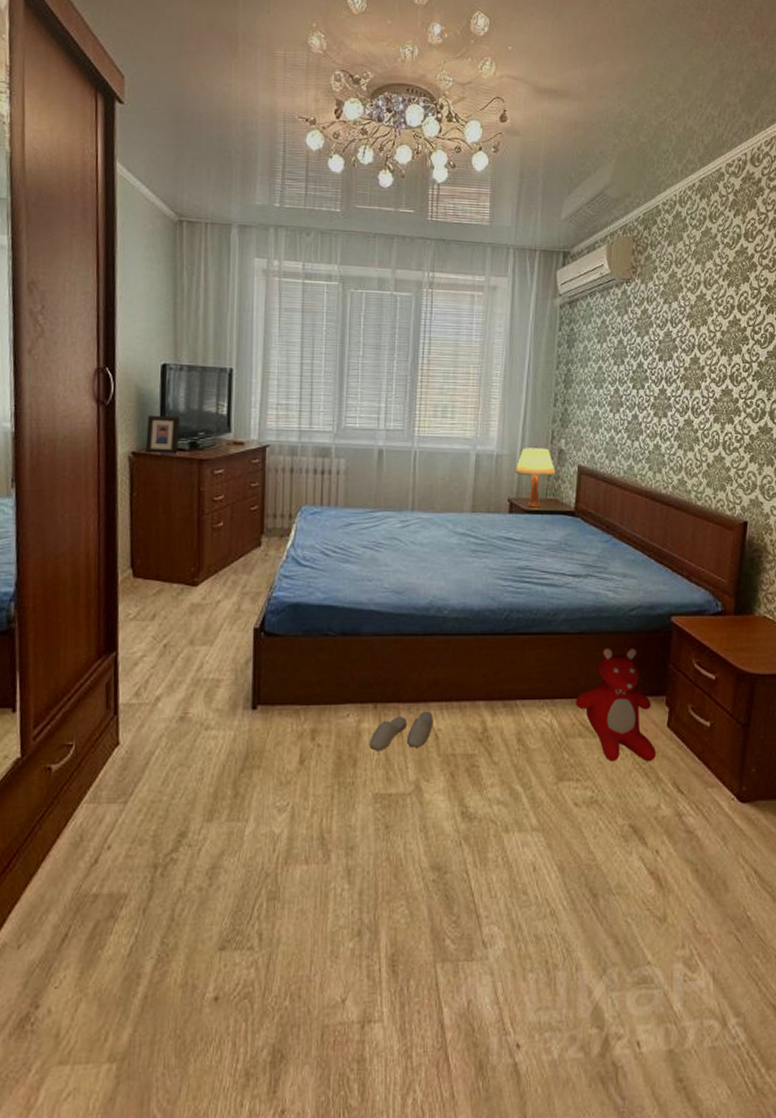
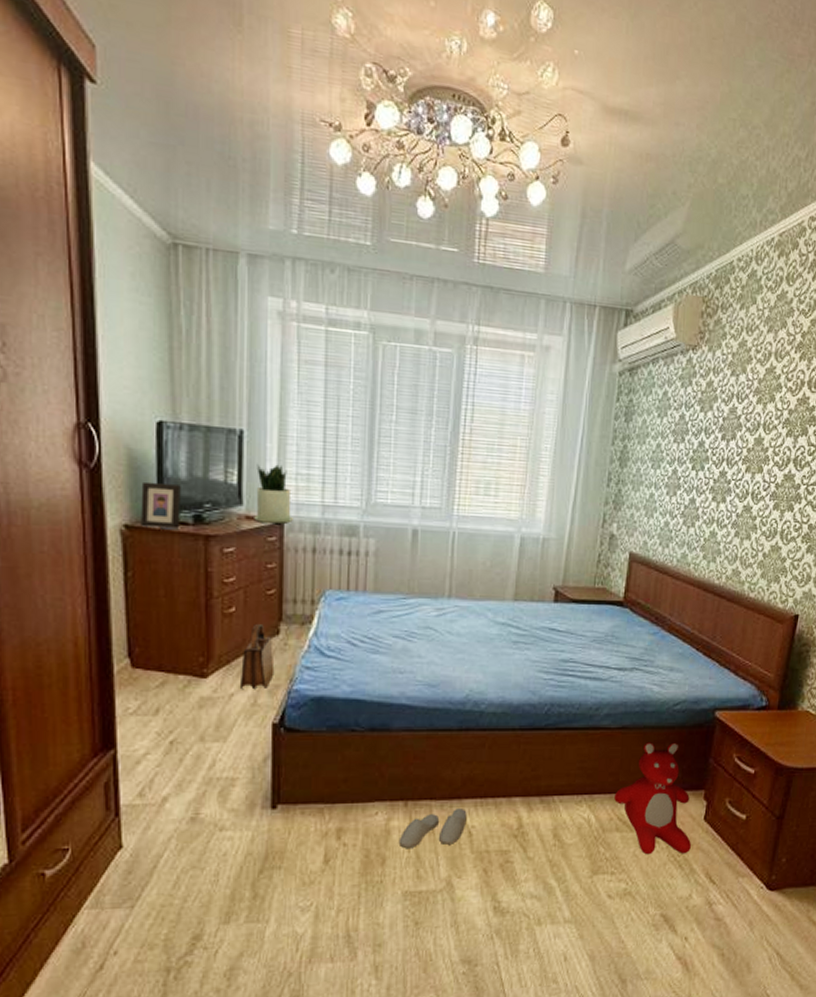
handbag: none [226,536,257,597] -> present [241,623,275,690]
planter: none [240,396,274,449] -> present [254,464,293,525]
table lamp: present [514,446,557,508] -> none [561,530,607,597]

